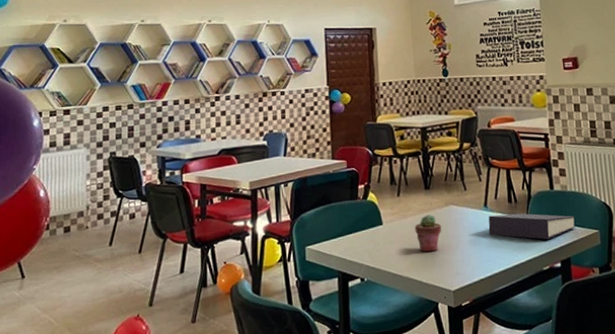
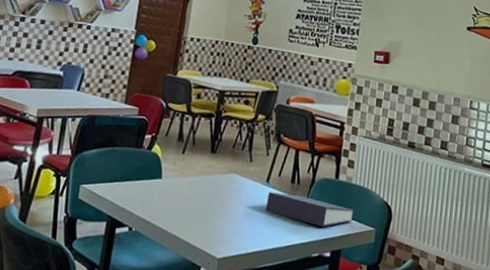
potted succulent: present [415,215,442,253] -> none [192,178,220,216]

